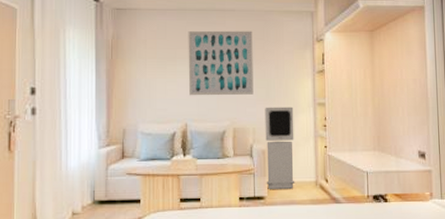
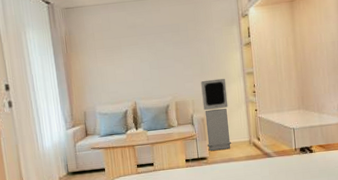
wall art: present [188,30,254,96] -> none [128,14,190,78]

